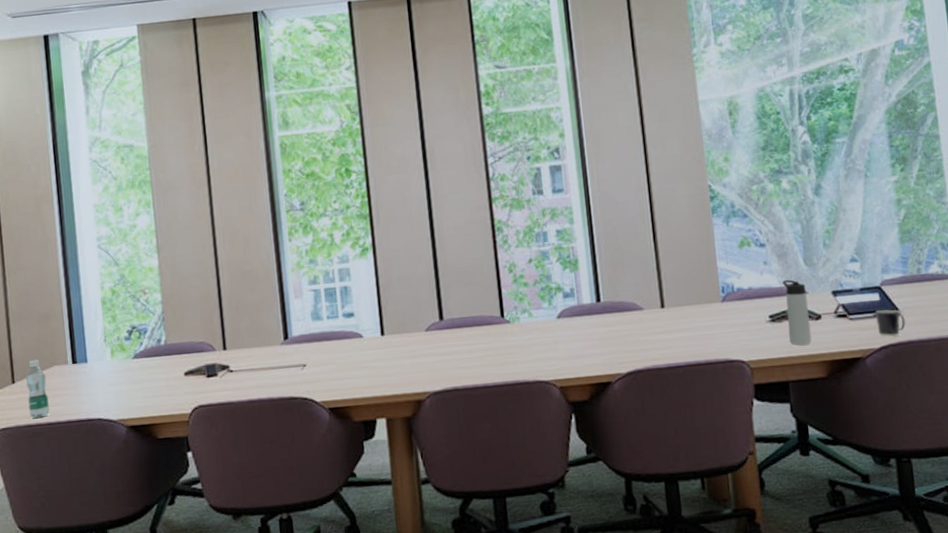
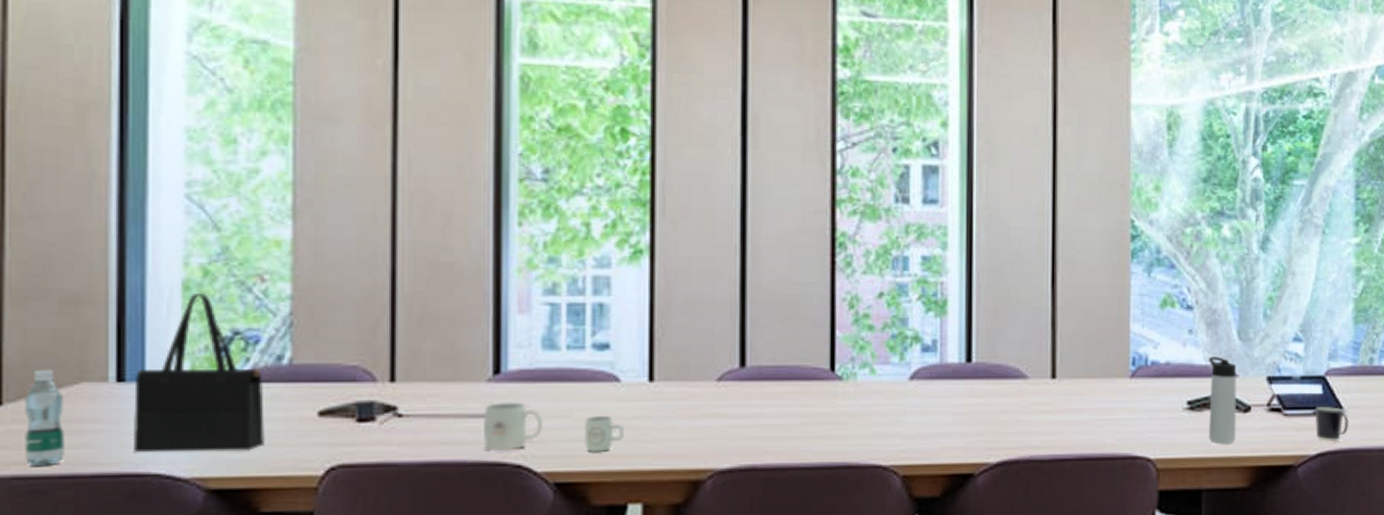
tote bag: none [82,305,156,407] -> present [132,294,264,453]
mug: none [281,356,318,391] -> present [482,402,544,453]
mug: none [343,361,369,386] -> present [584,416,624,452]

